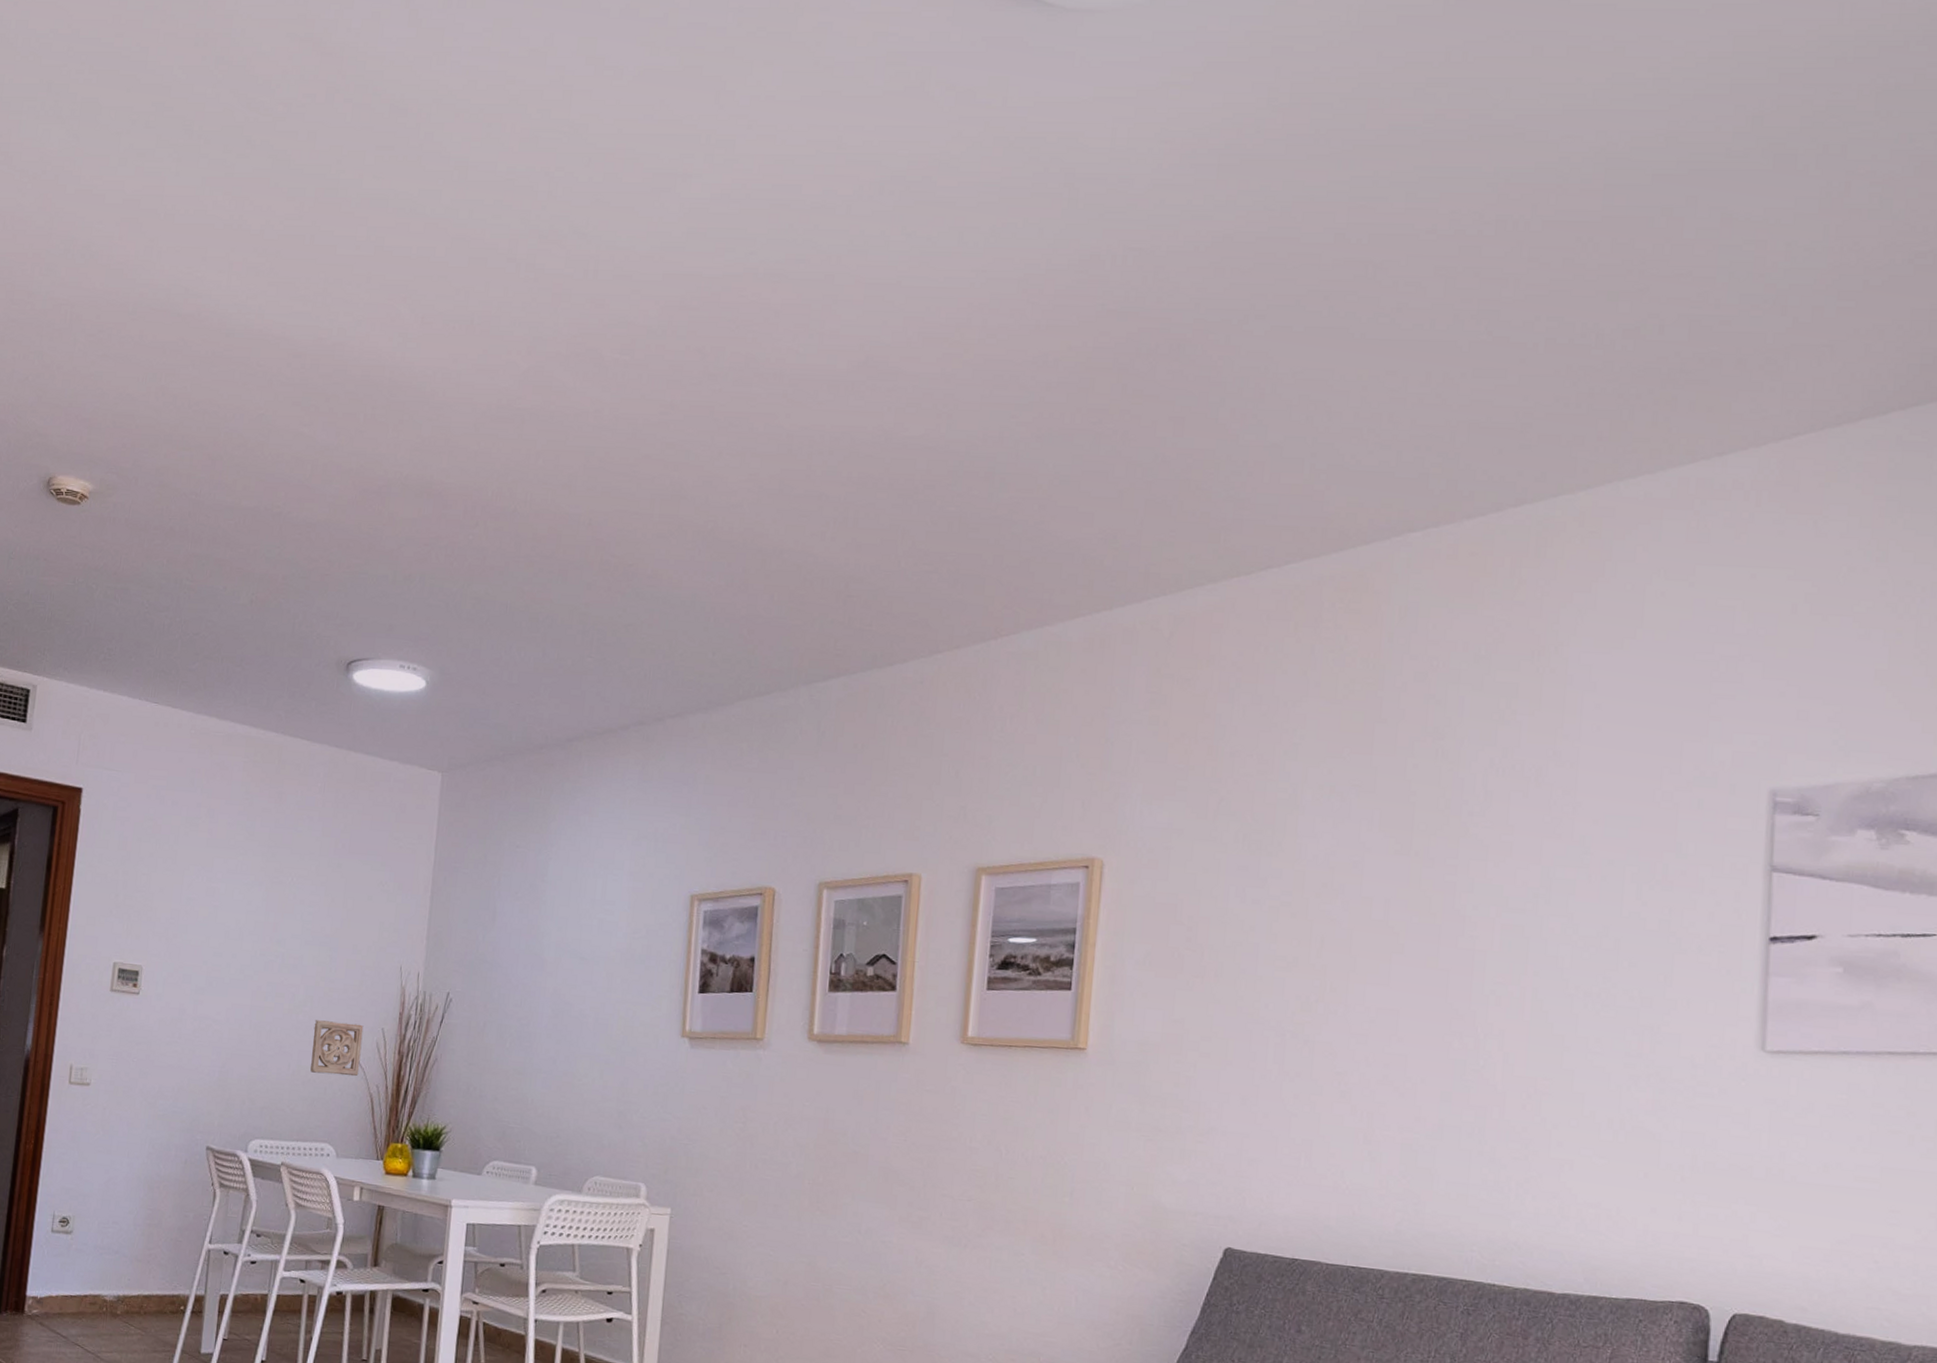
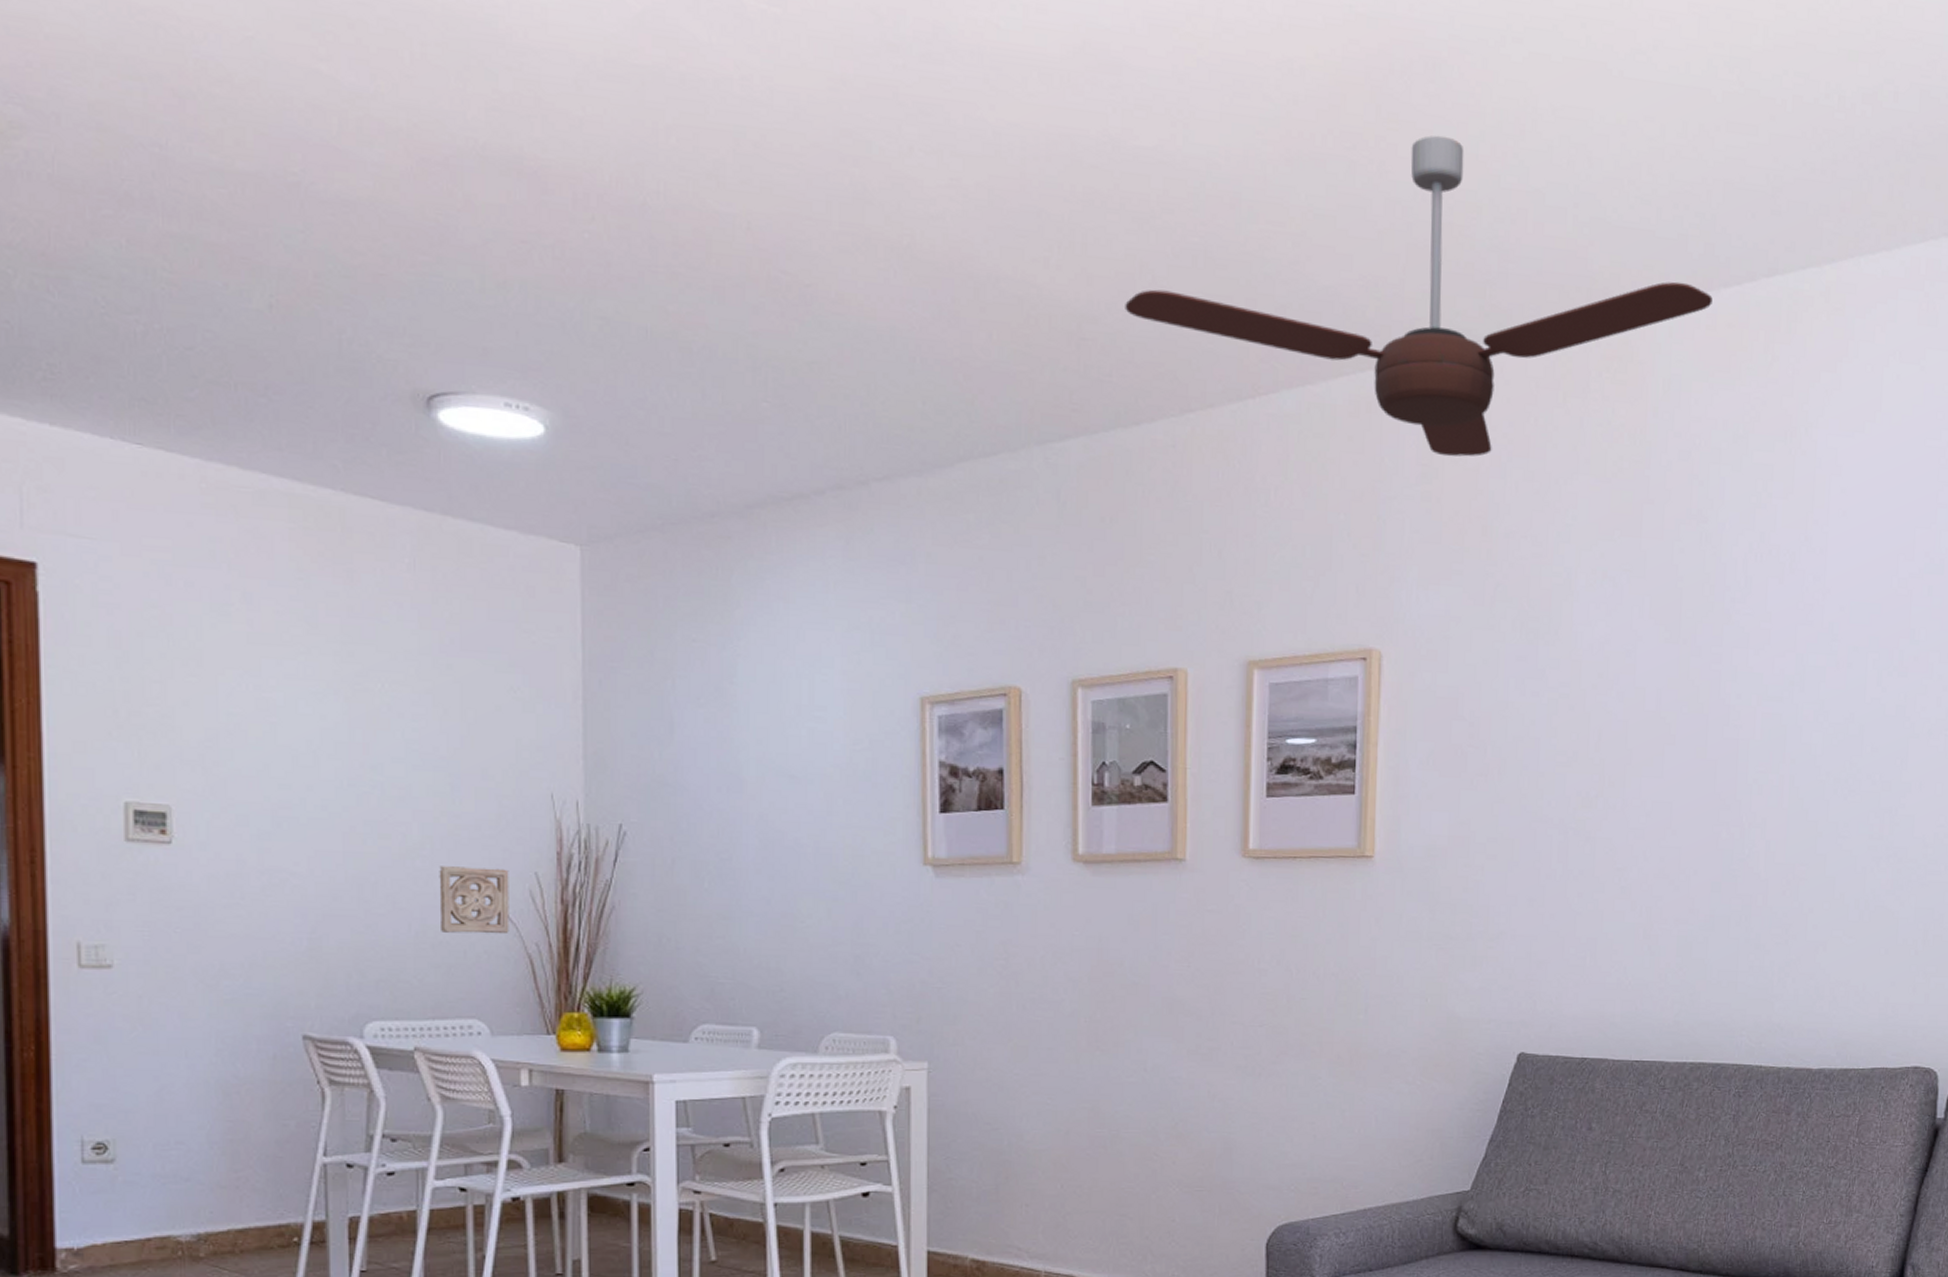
ceiling fan: none [887,405,1454,685] -> present [1125,135,1713,457]

